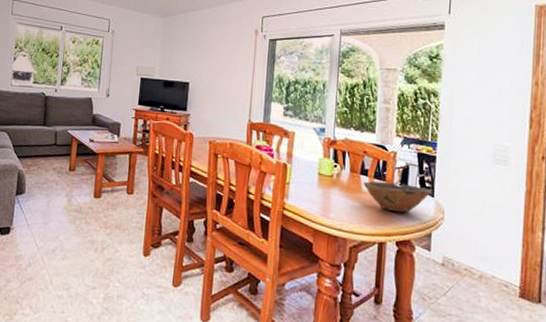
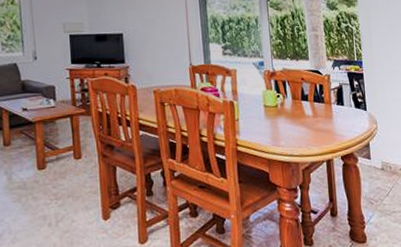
bowl: present [363,181,432,213] -> none [305,103,364,130]

